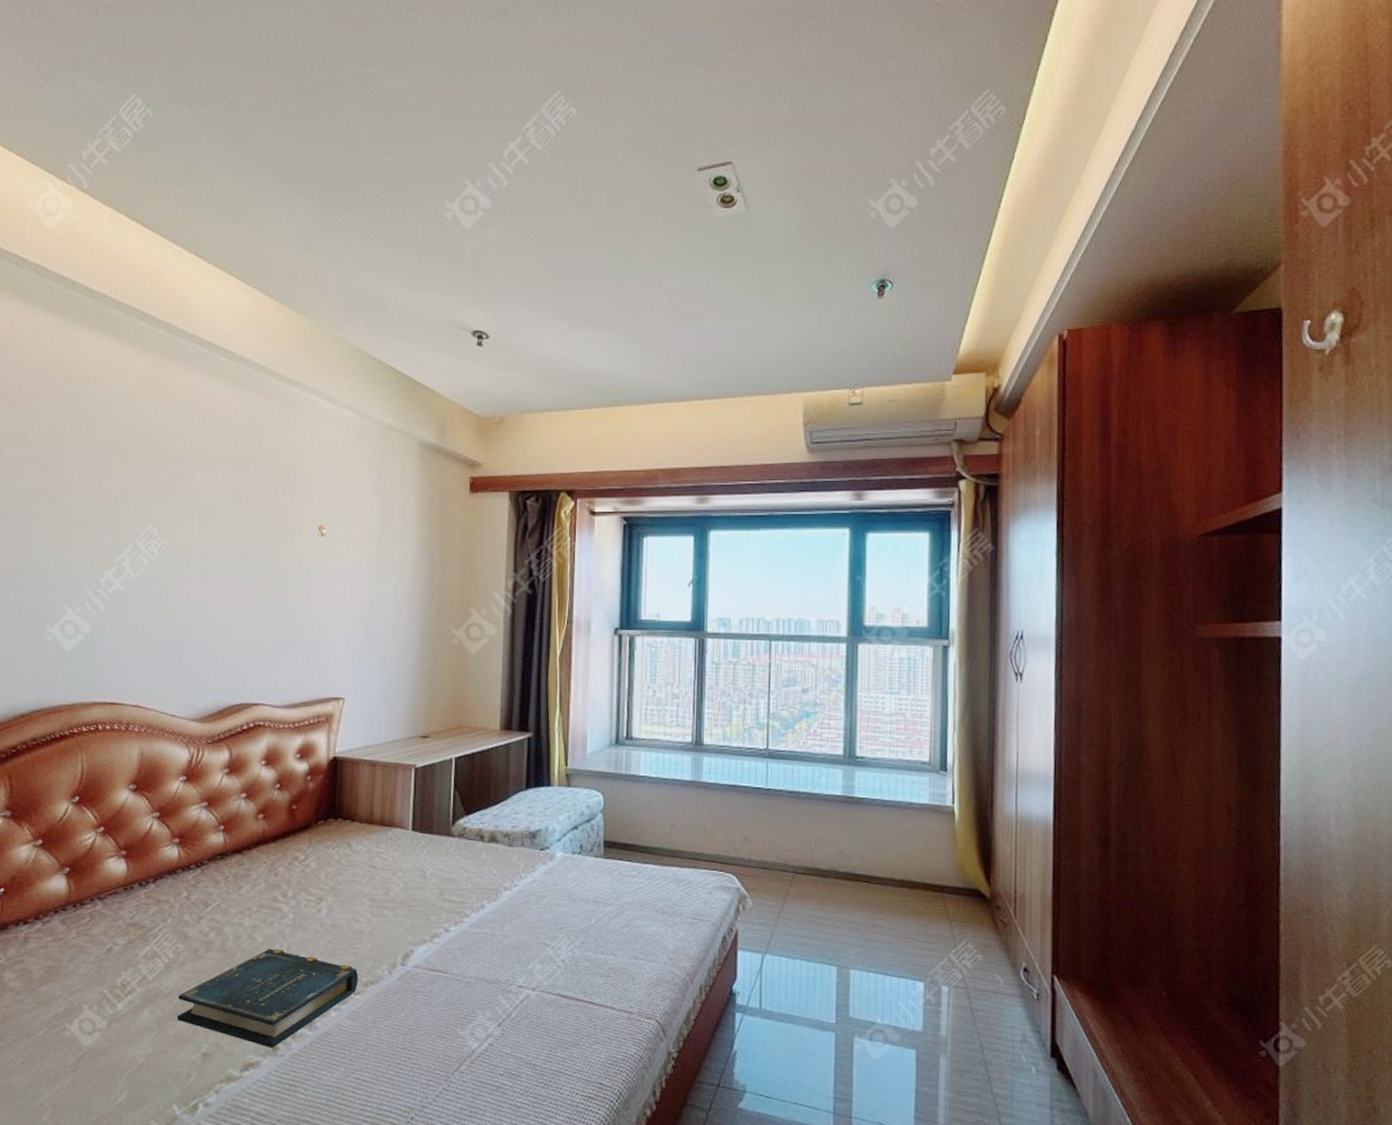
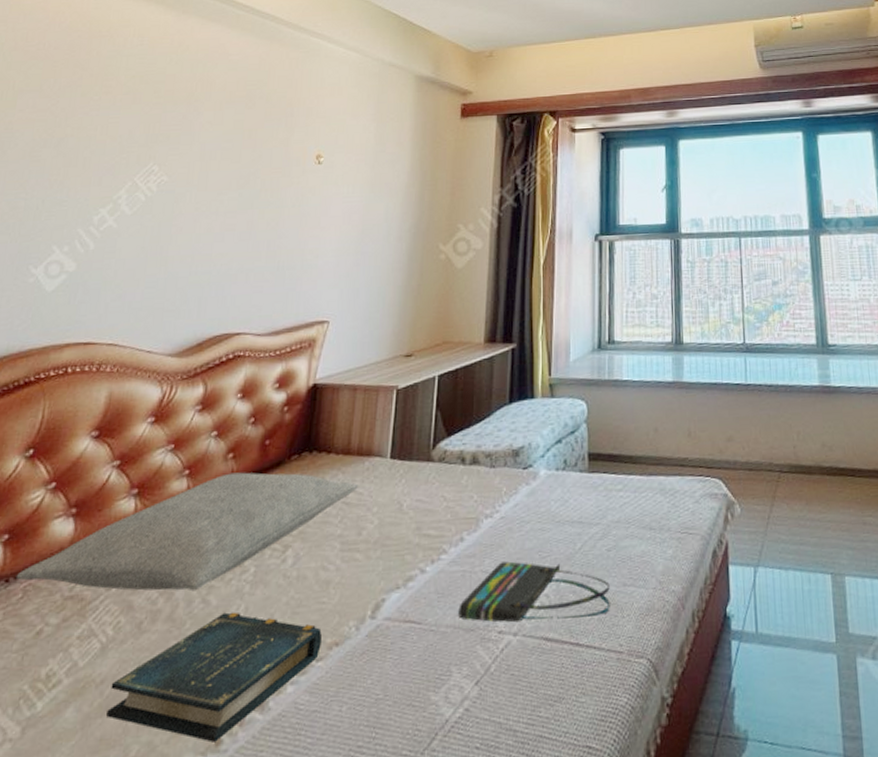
pillow: none [82,832,383,929] -> present [16,472,358,592]
tote bag: none [481,929,622,982] -> present [458,561,610,623]

